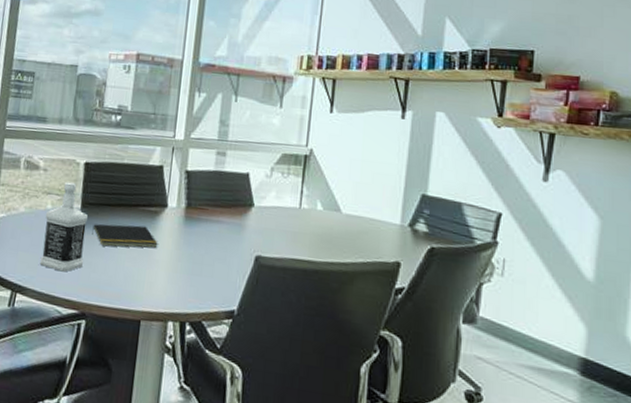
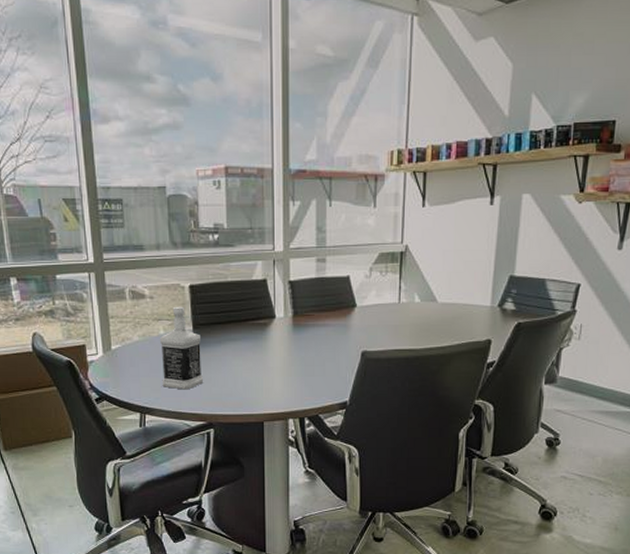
notepad: present [92,224,158,248] -> none [207,338,271,362]

